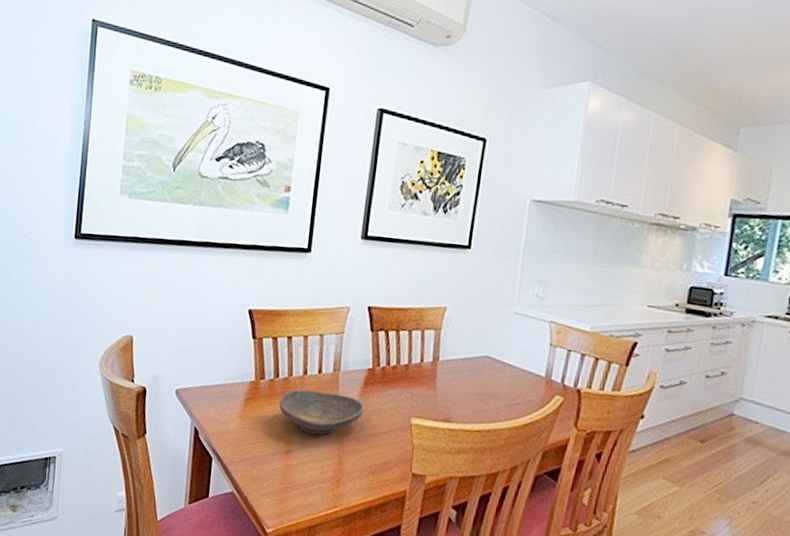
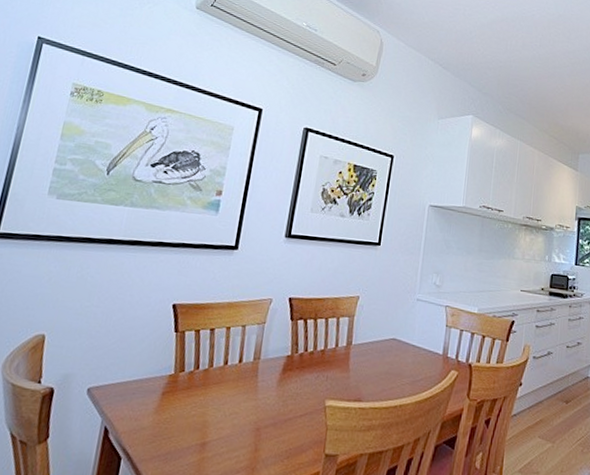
decorative bowl: present [279,389,365,435] -> none [197,379,282,424]

